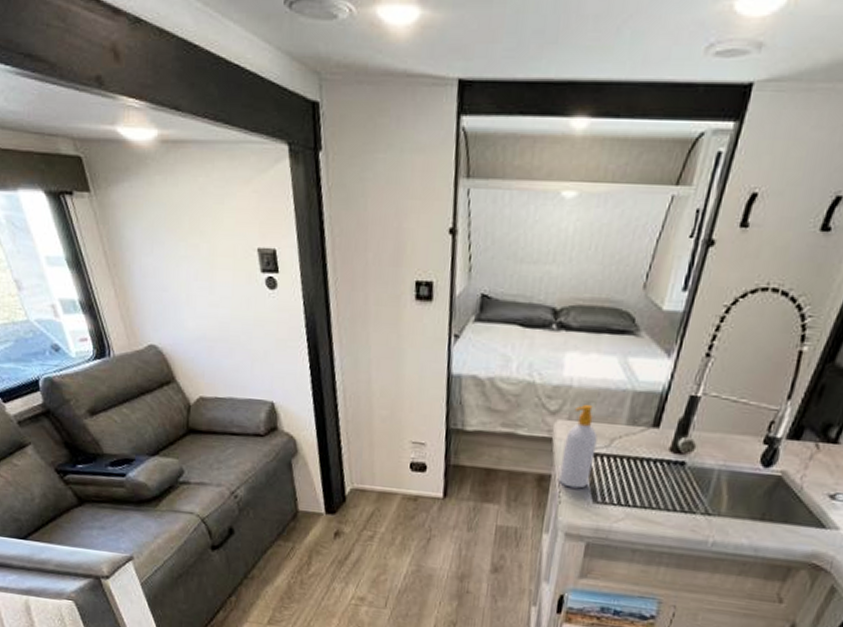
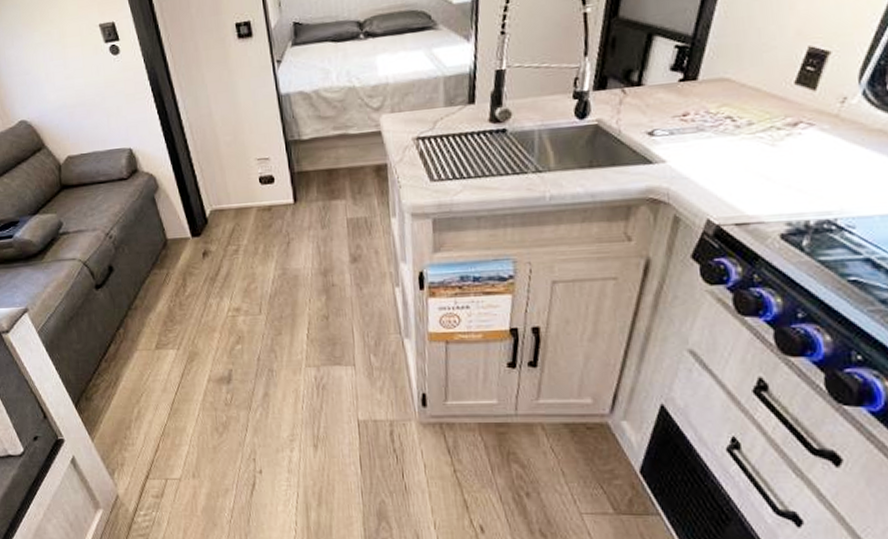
soap bottle: present [559,404,598,489] -> none [392,95,423,172]

